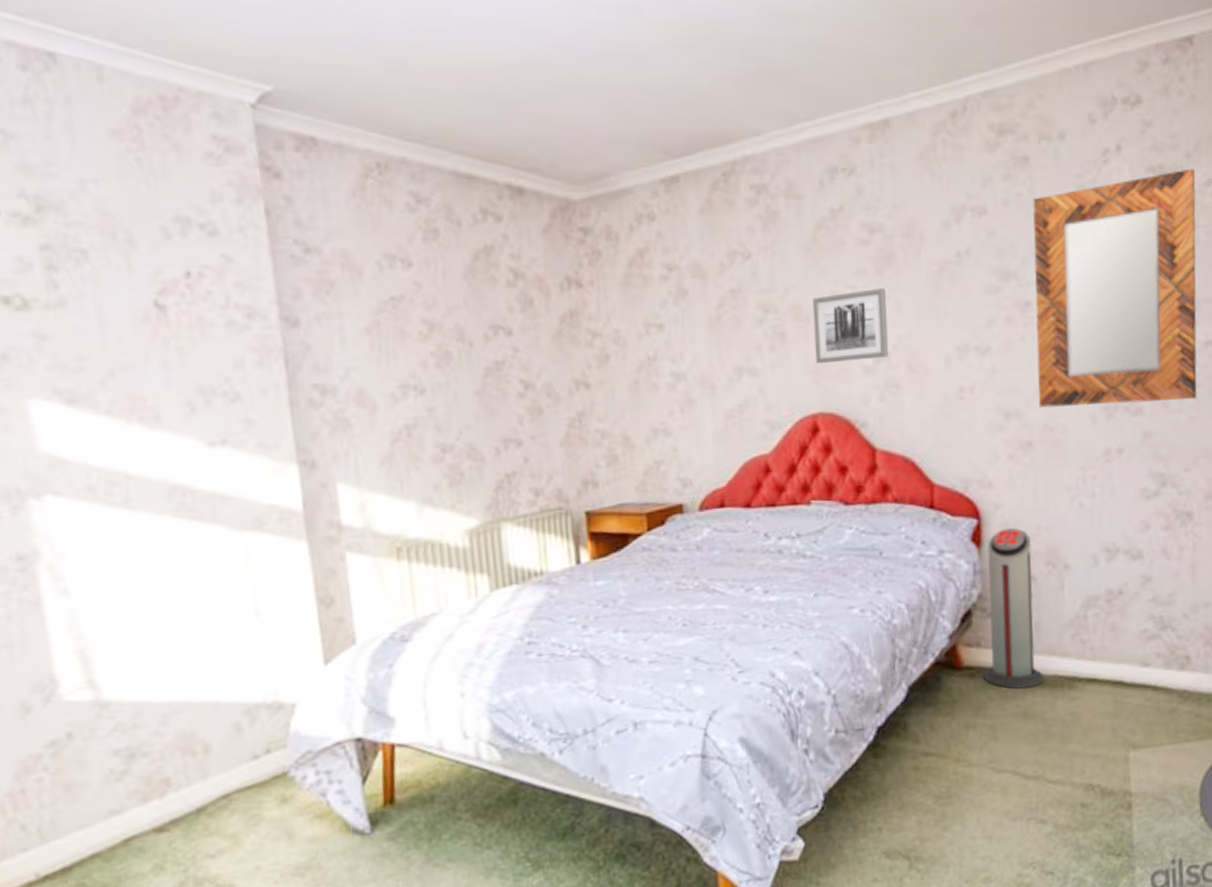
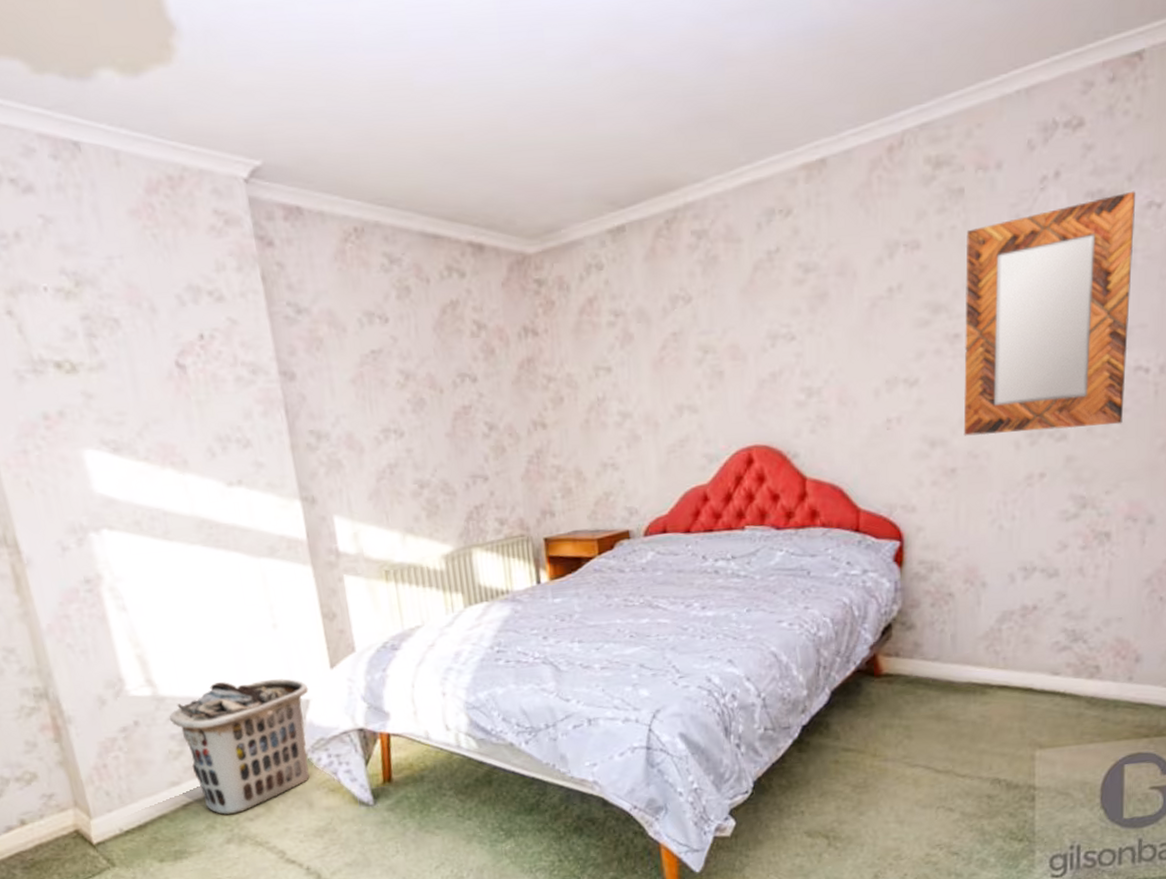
clothes hamper: none [113,677,296,852] -> present [169,678,310,816]
wall art: present [812,288,889,364] -> none [748,326,821,400]
air purifier: present [984,527,1043,690] -> none [902,548,957,695]

